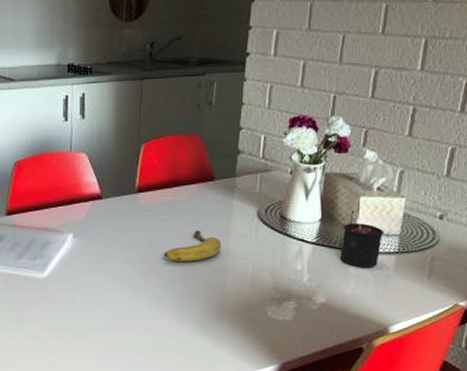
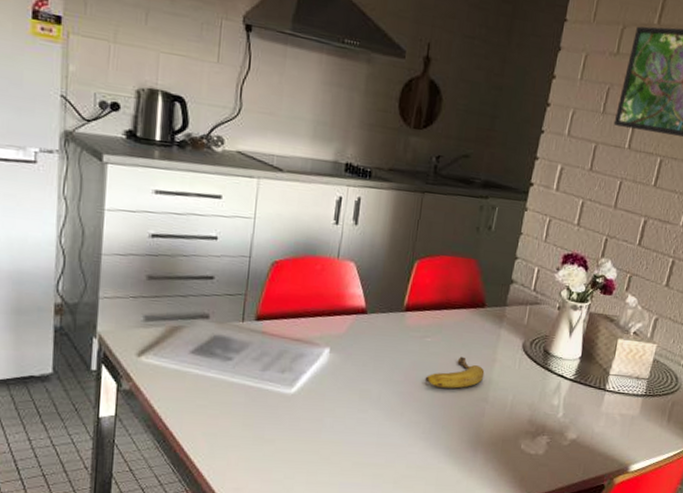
candle: present [340,211,384,268] -> none [594,351,635,408]

